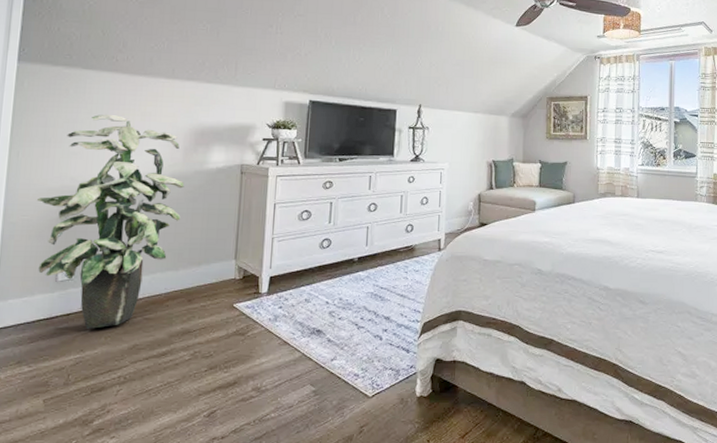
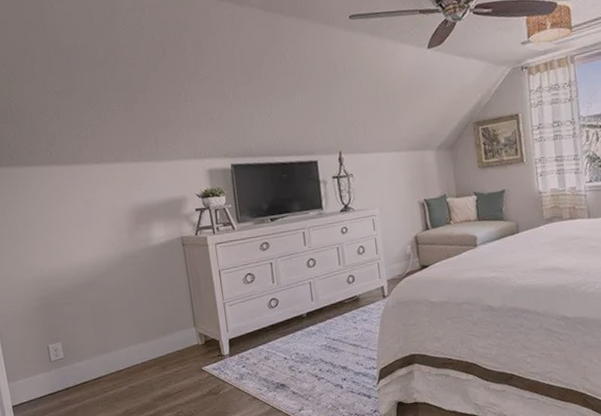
indoor plant: present [36,115,185,329] -> none [17,206,139,400]

